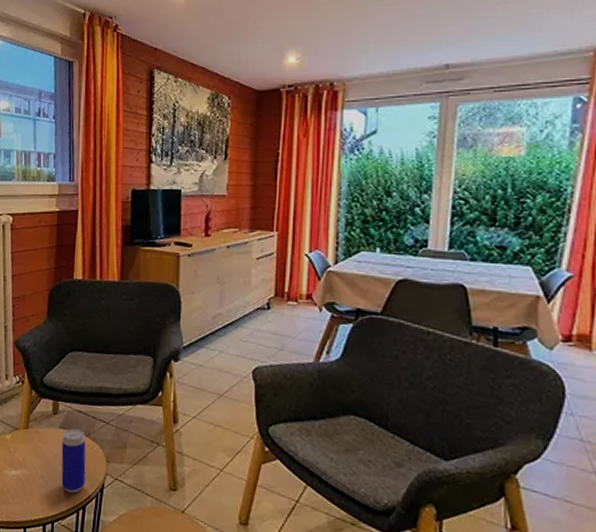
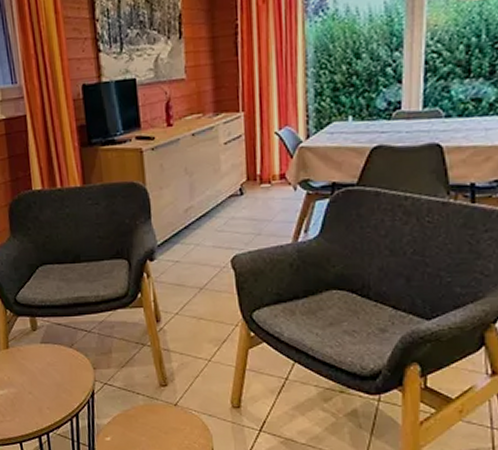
beverage can: present [61,428,86,494] -> none [45,342,75,403]

